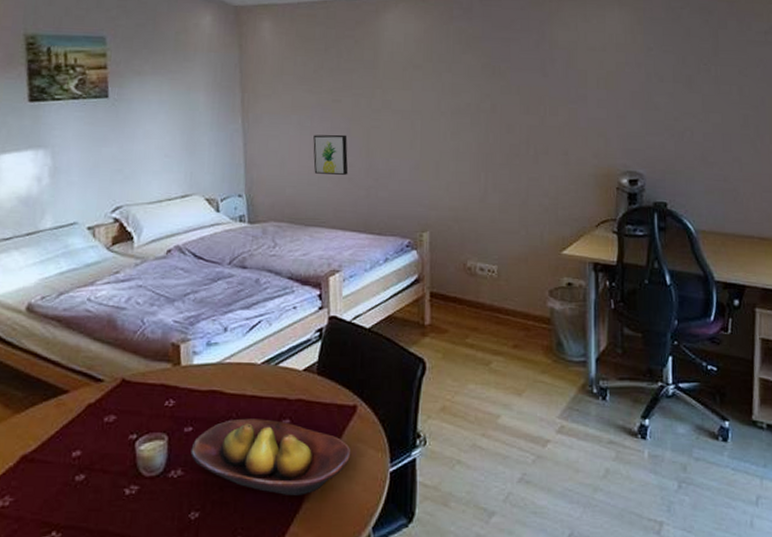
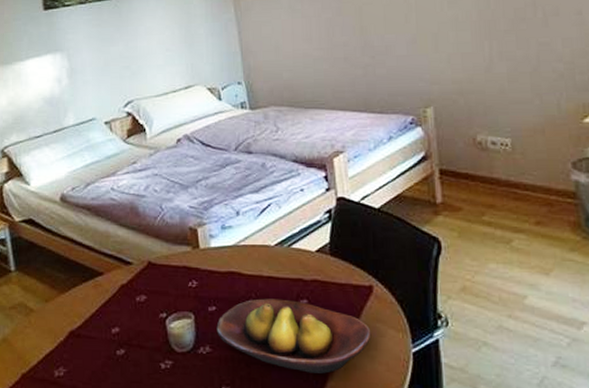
wall art: present [313,134,349,175] -> none [305,14,344,56]

